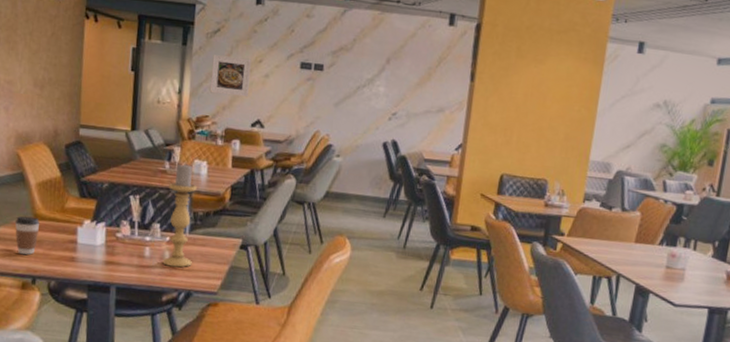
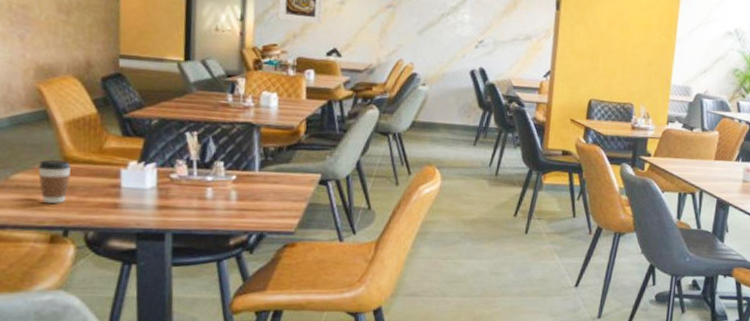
candle holder: present [162,163,197,268] -> none [228,95,267,208]

